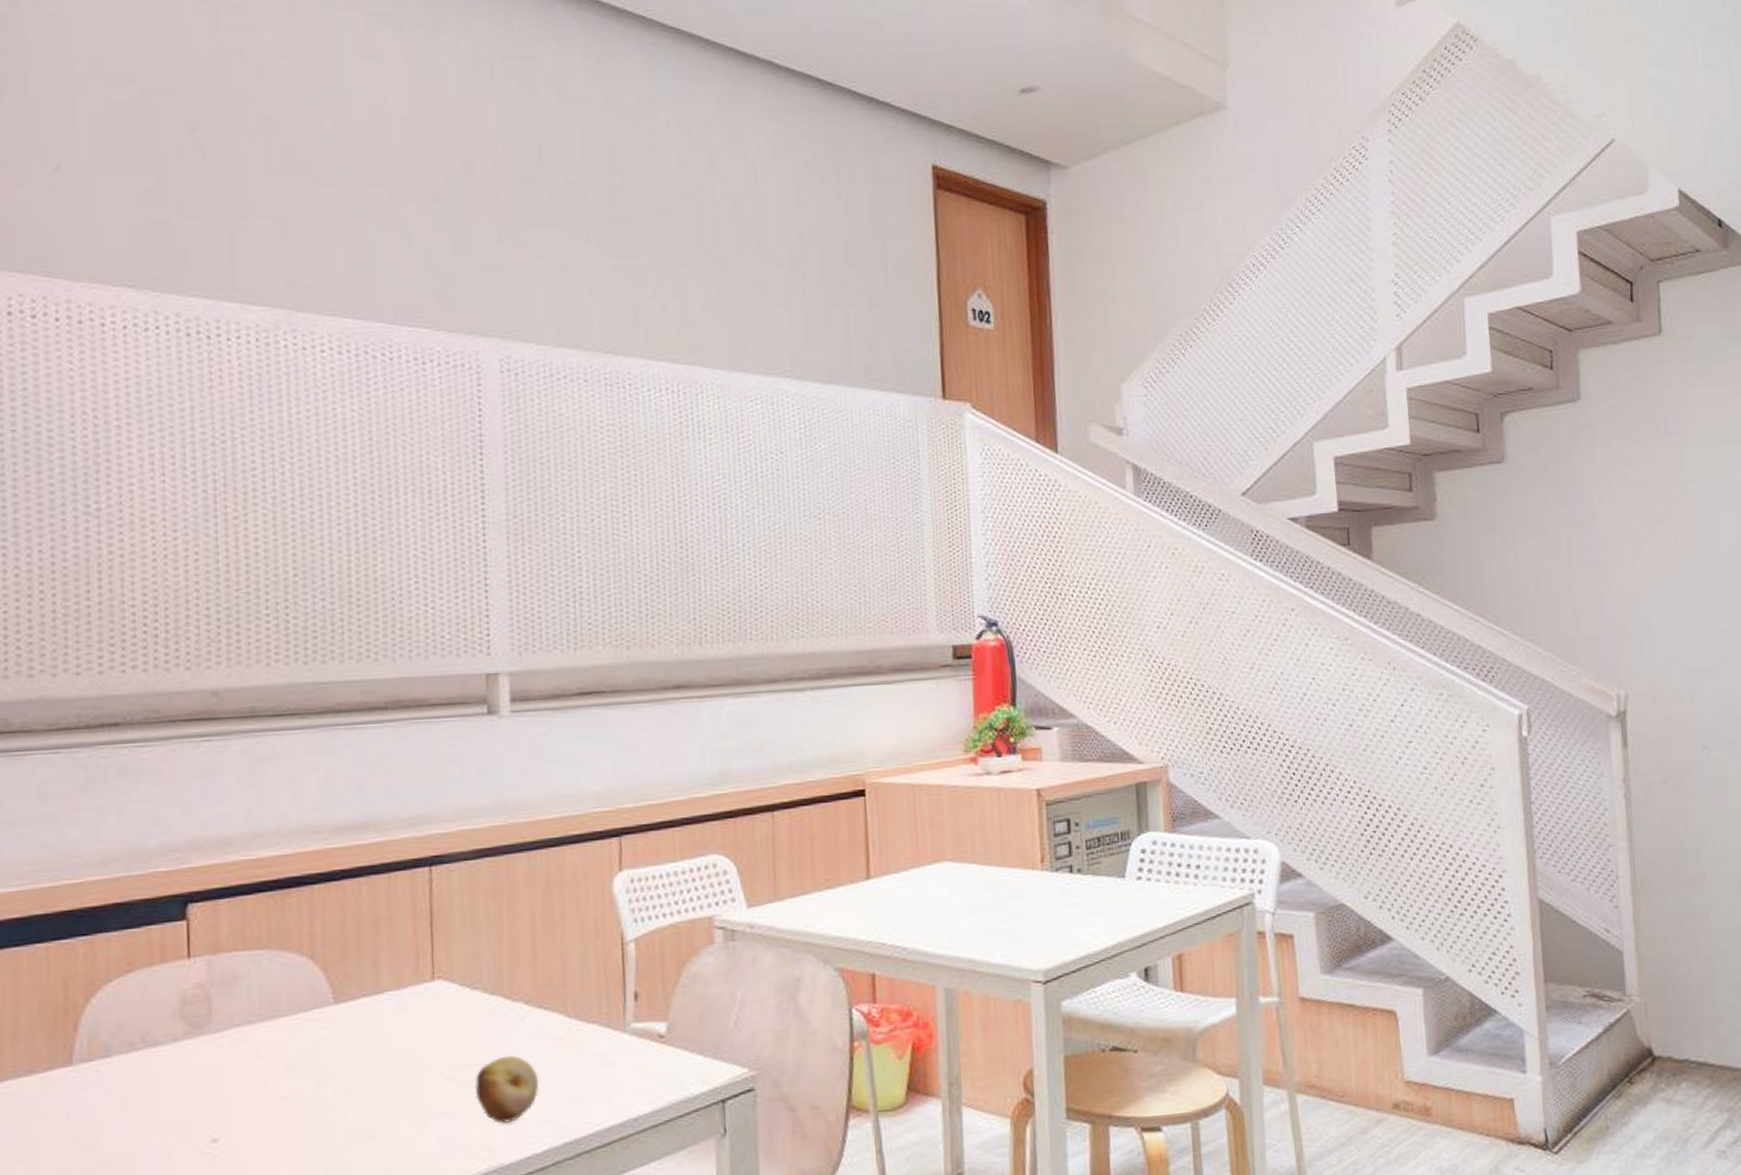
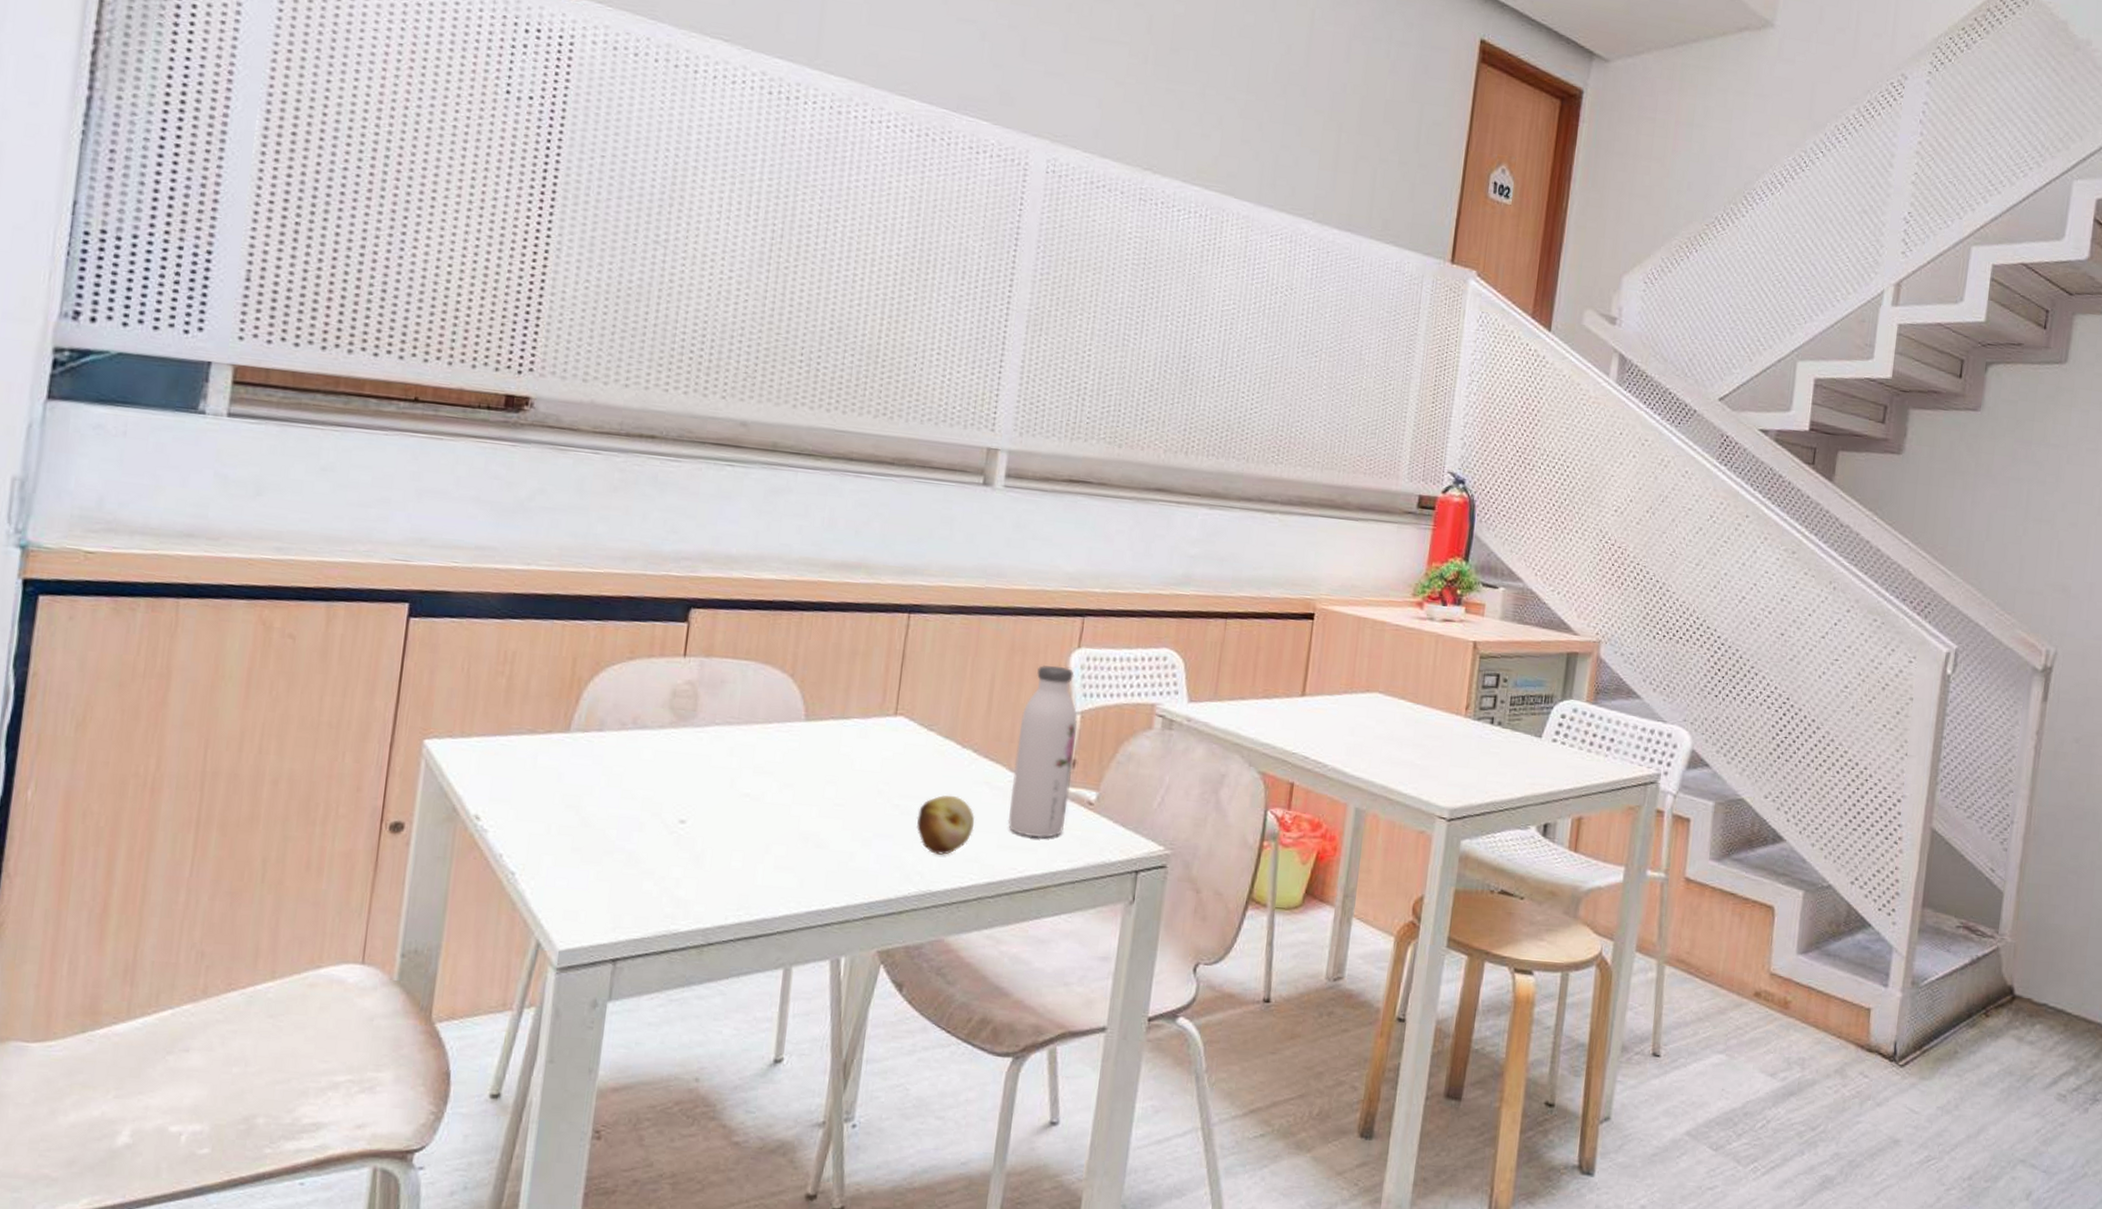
water bottle: none [571,893,637,1085] -> present [1007,665,1078,838]

